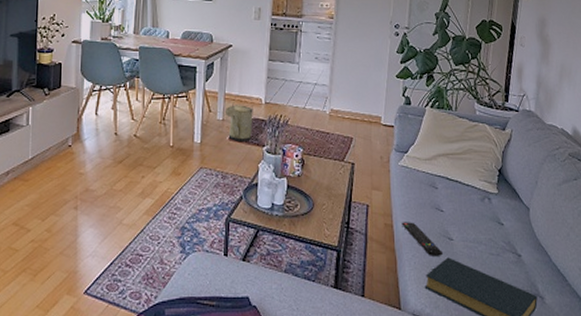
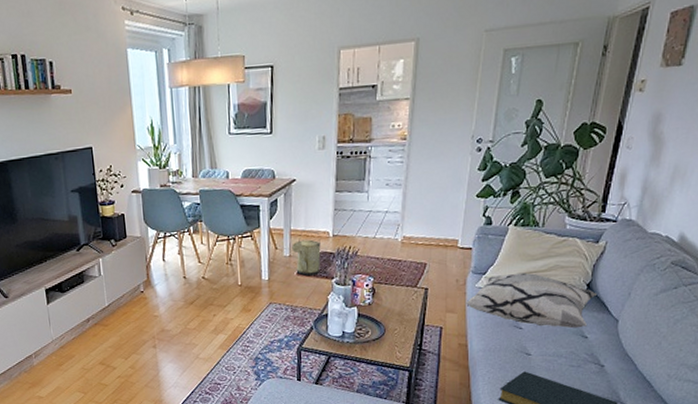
decorative pillow: none [390,154,509,214] -> present [466,272,598,329]
remote control: present [402,222,443,256] -> none [477,340,519,371]

